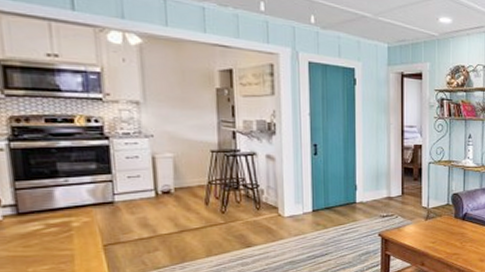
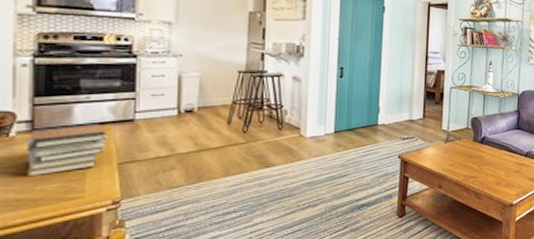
book stack: none [13,206,90,259] -> present [26,123,106,177]

